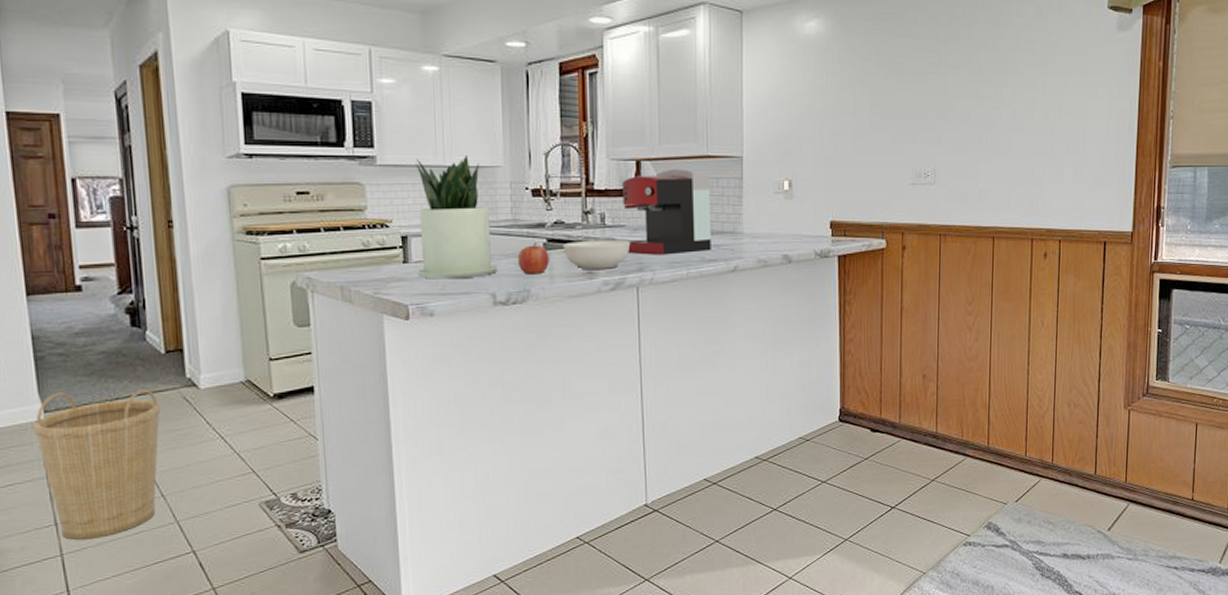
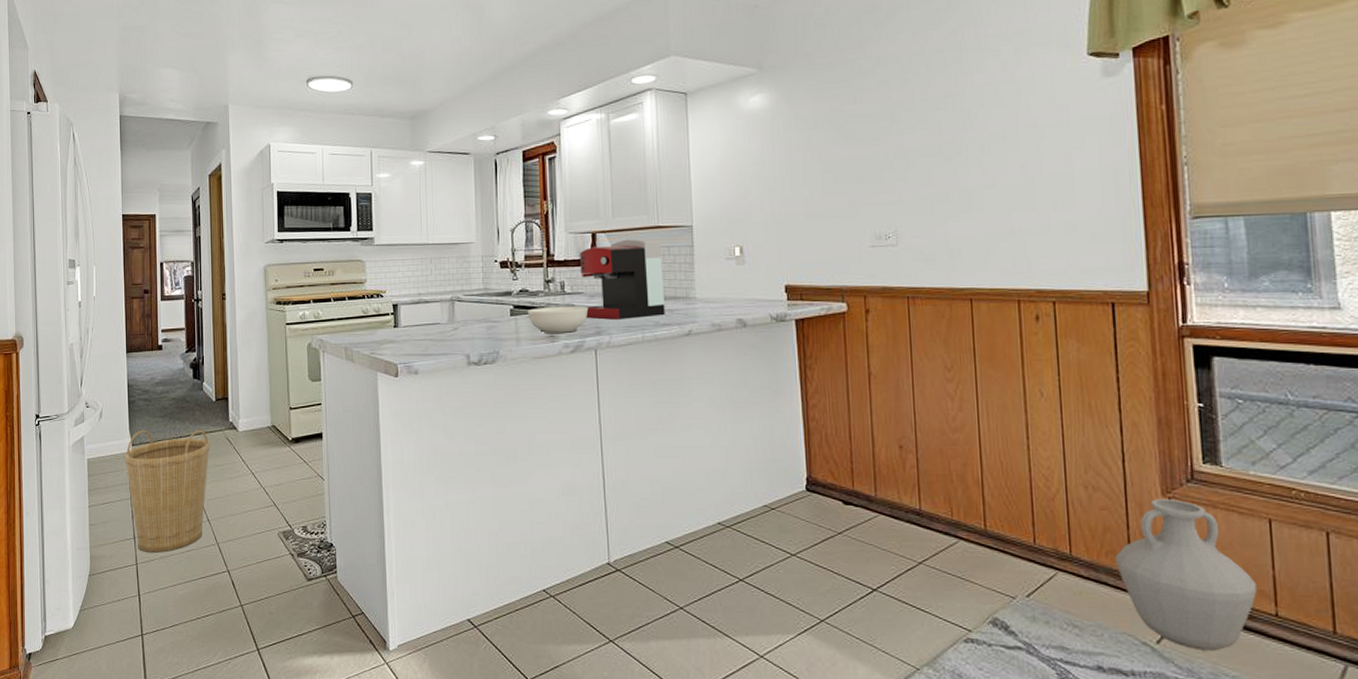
planter: present [415,155,499,280] -> none [404,234,472,342]
fruit: present [517,242,549,275] -> none [488,309,516,338]
vase: none [1085,411,1181,533] -> present [1115,499,1257,651]

